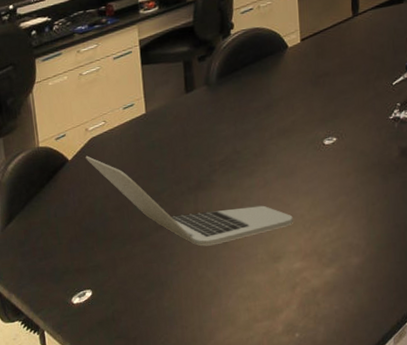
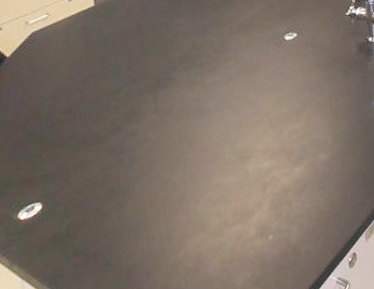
laptop: present [85,155,293,246] -> none [27,52,259,148]

